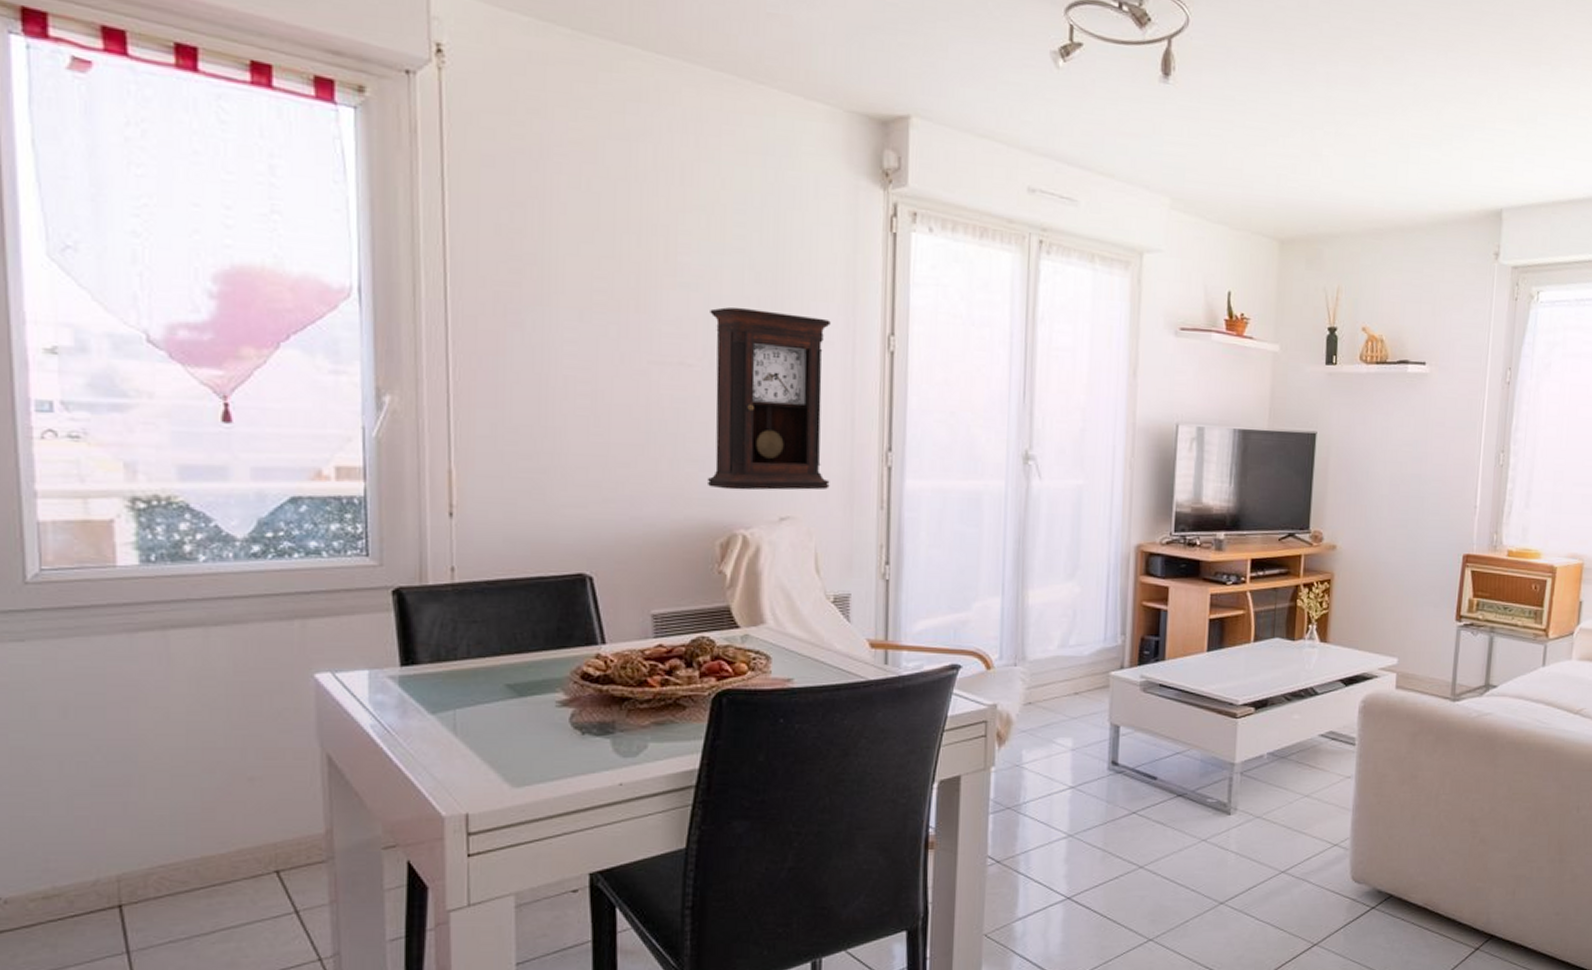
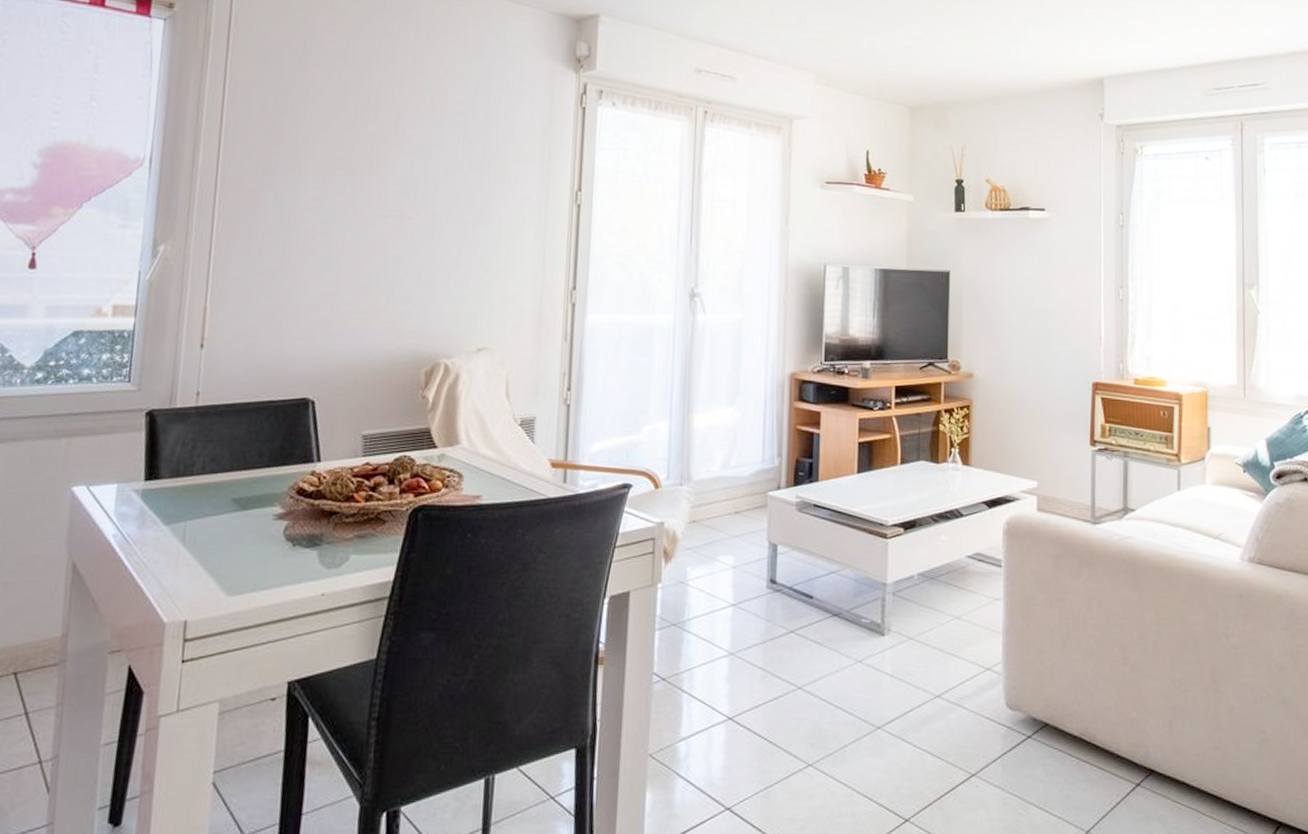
pendulum clock: present [706,307,831,491] -> none [417,169,528,325]

